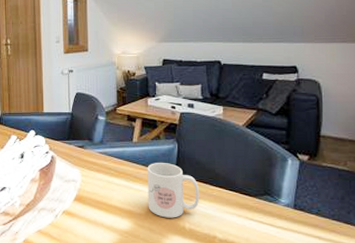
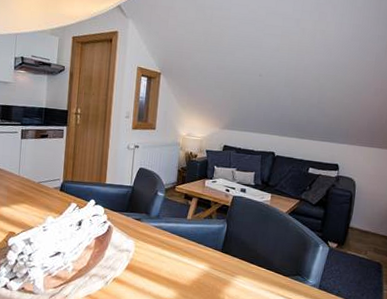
mug: present [147,163,200,218] -> none [193,239,241,291]

